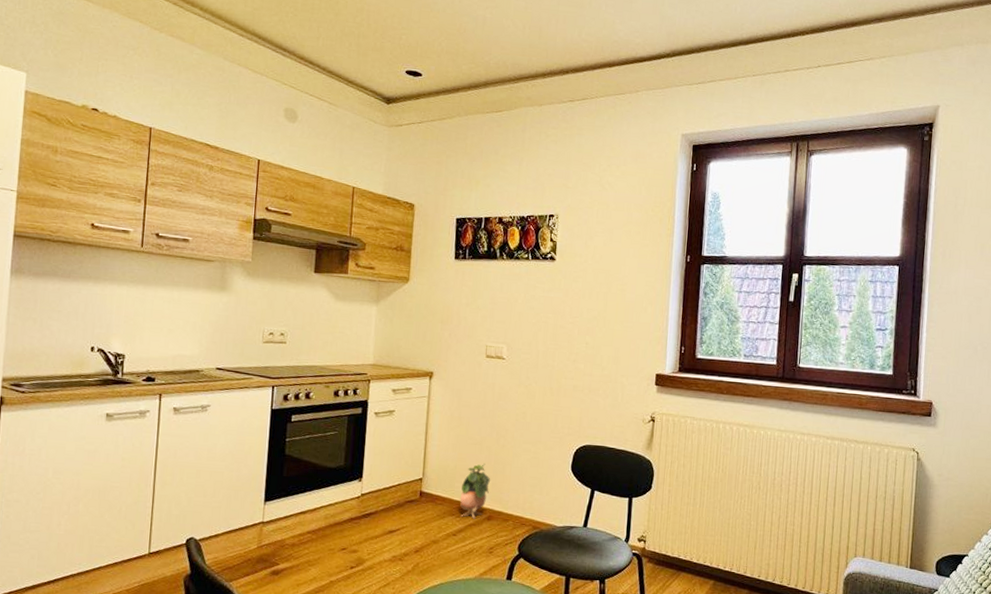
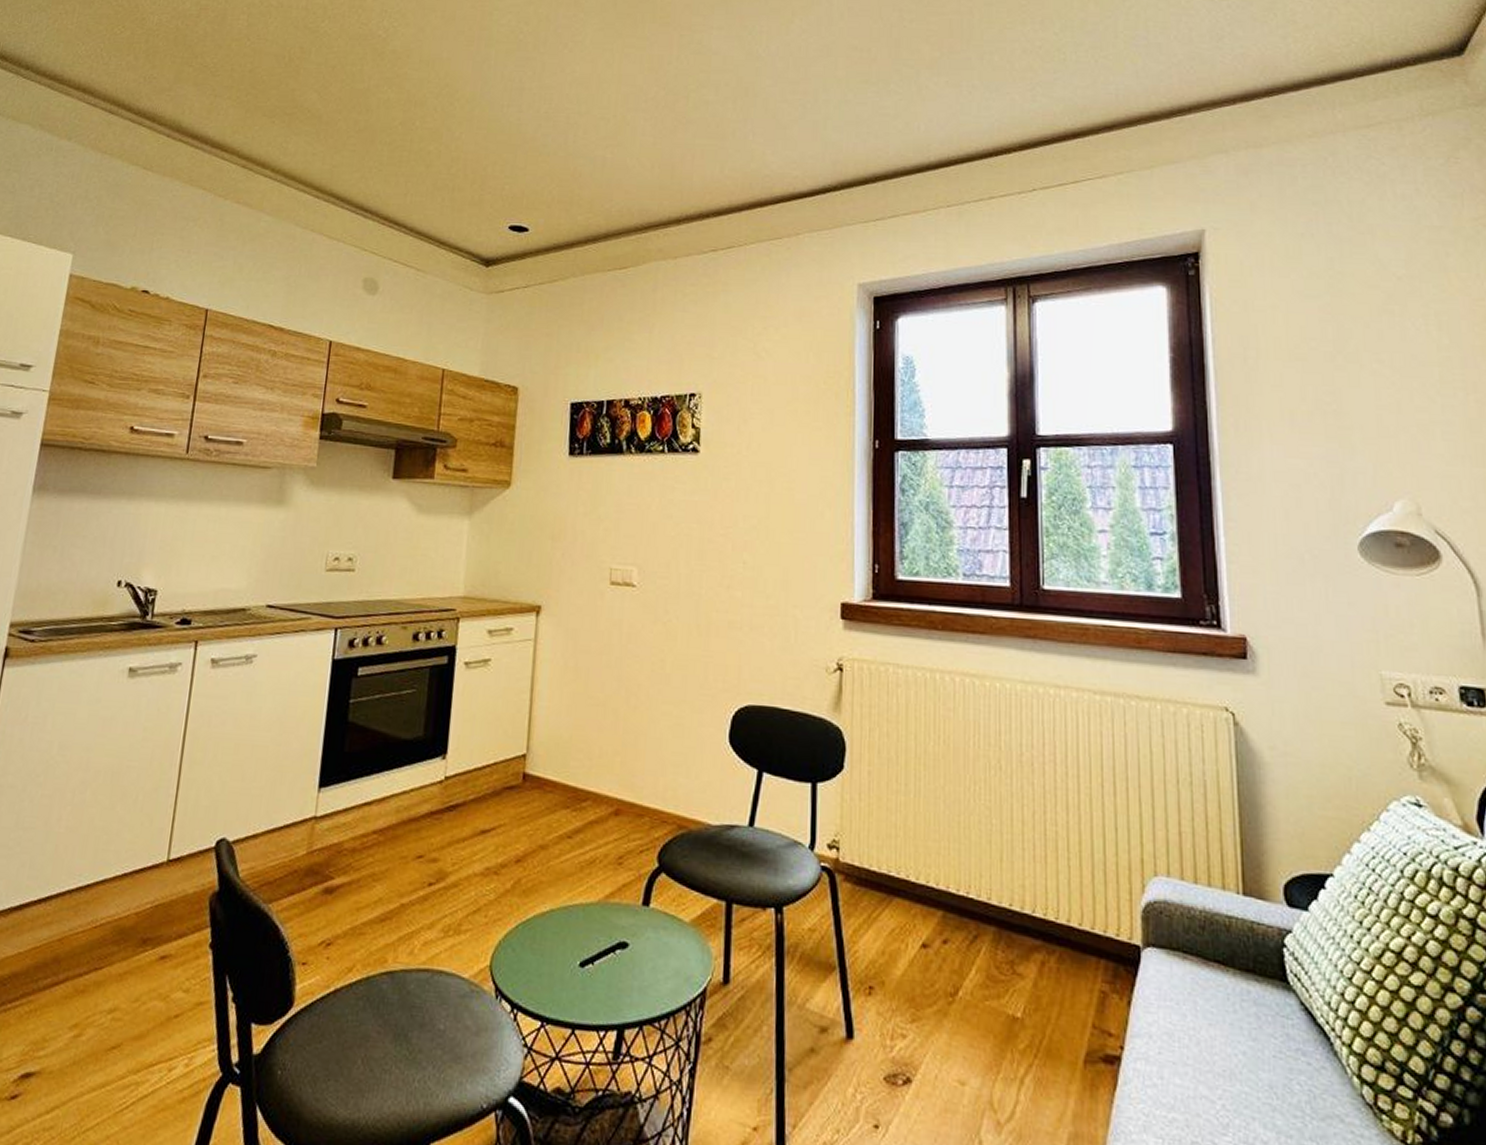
potted plant: present [460,463,491,519] -> none [577,732,619,814]

